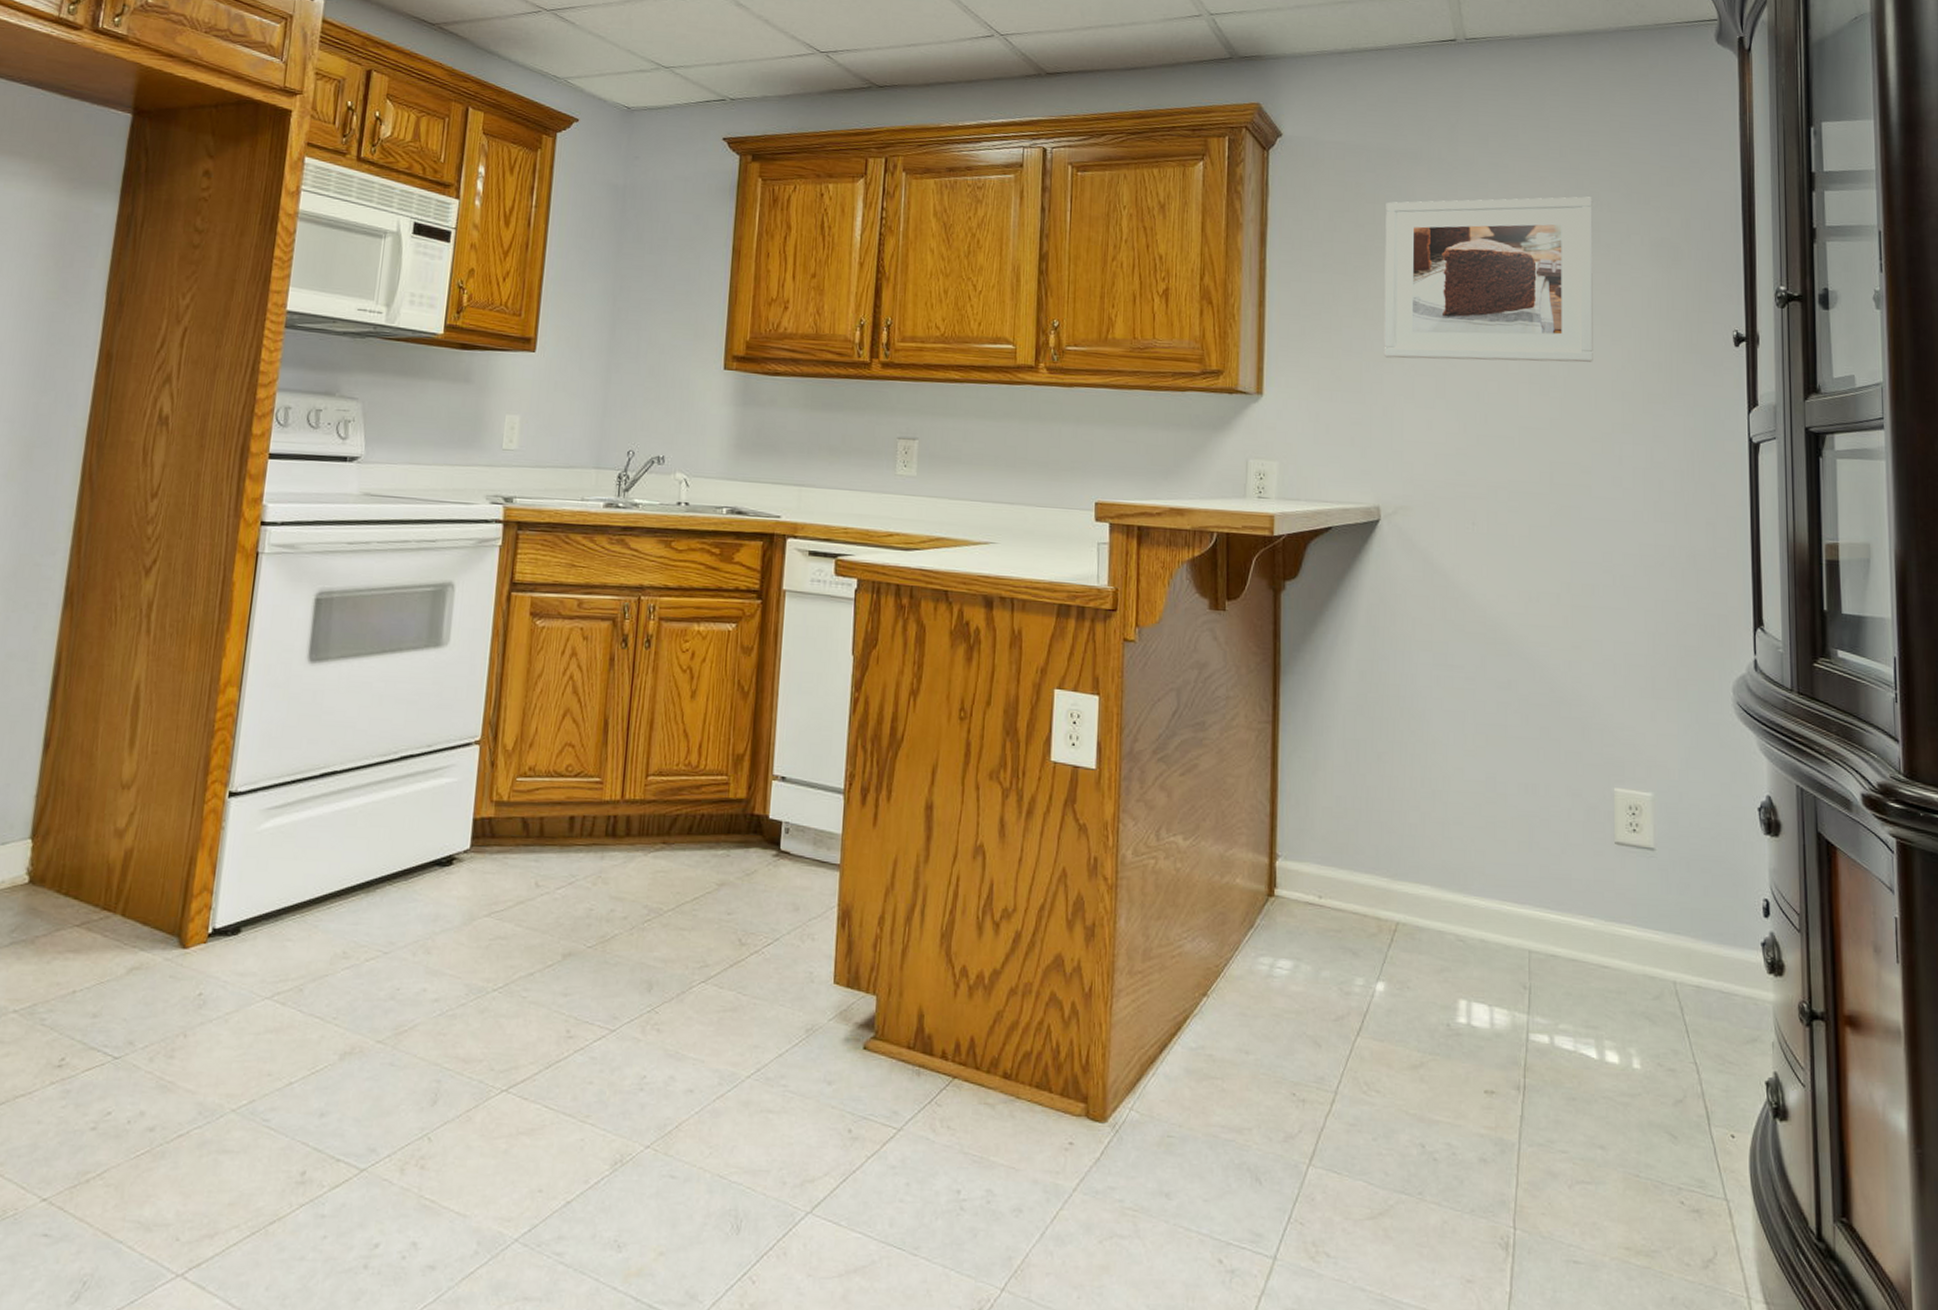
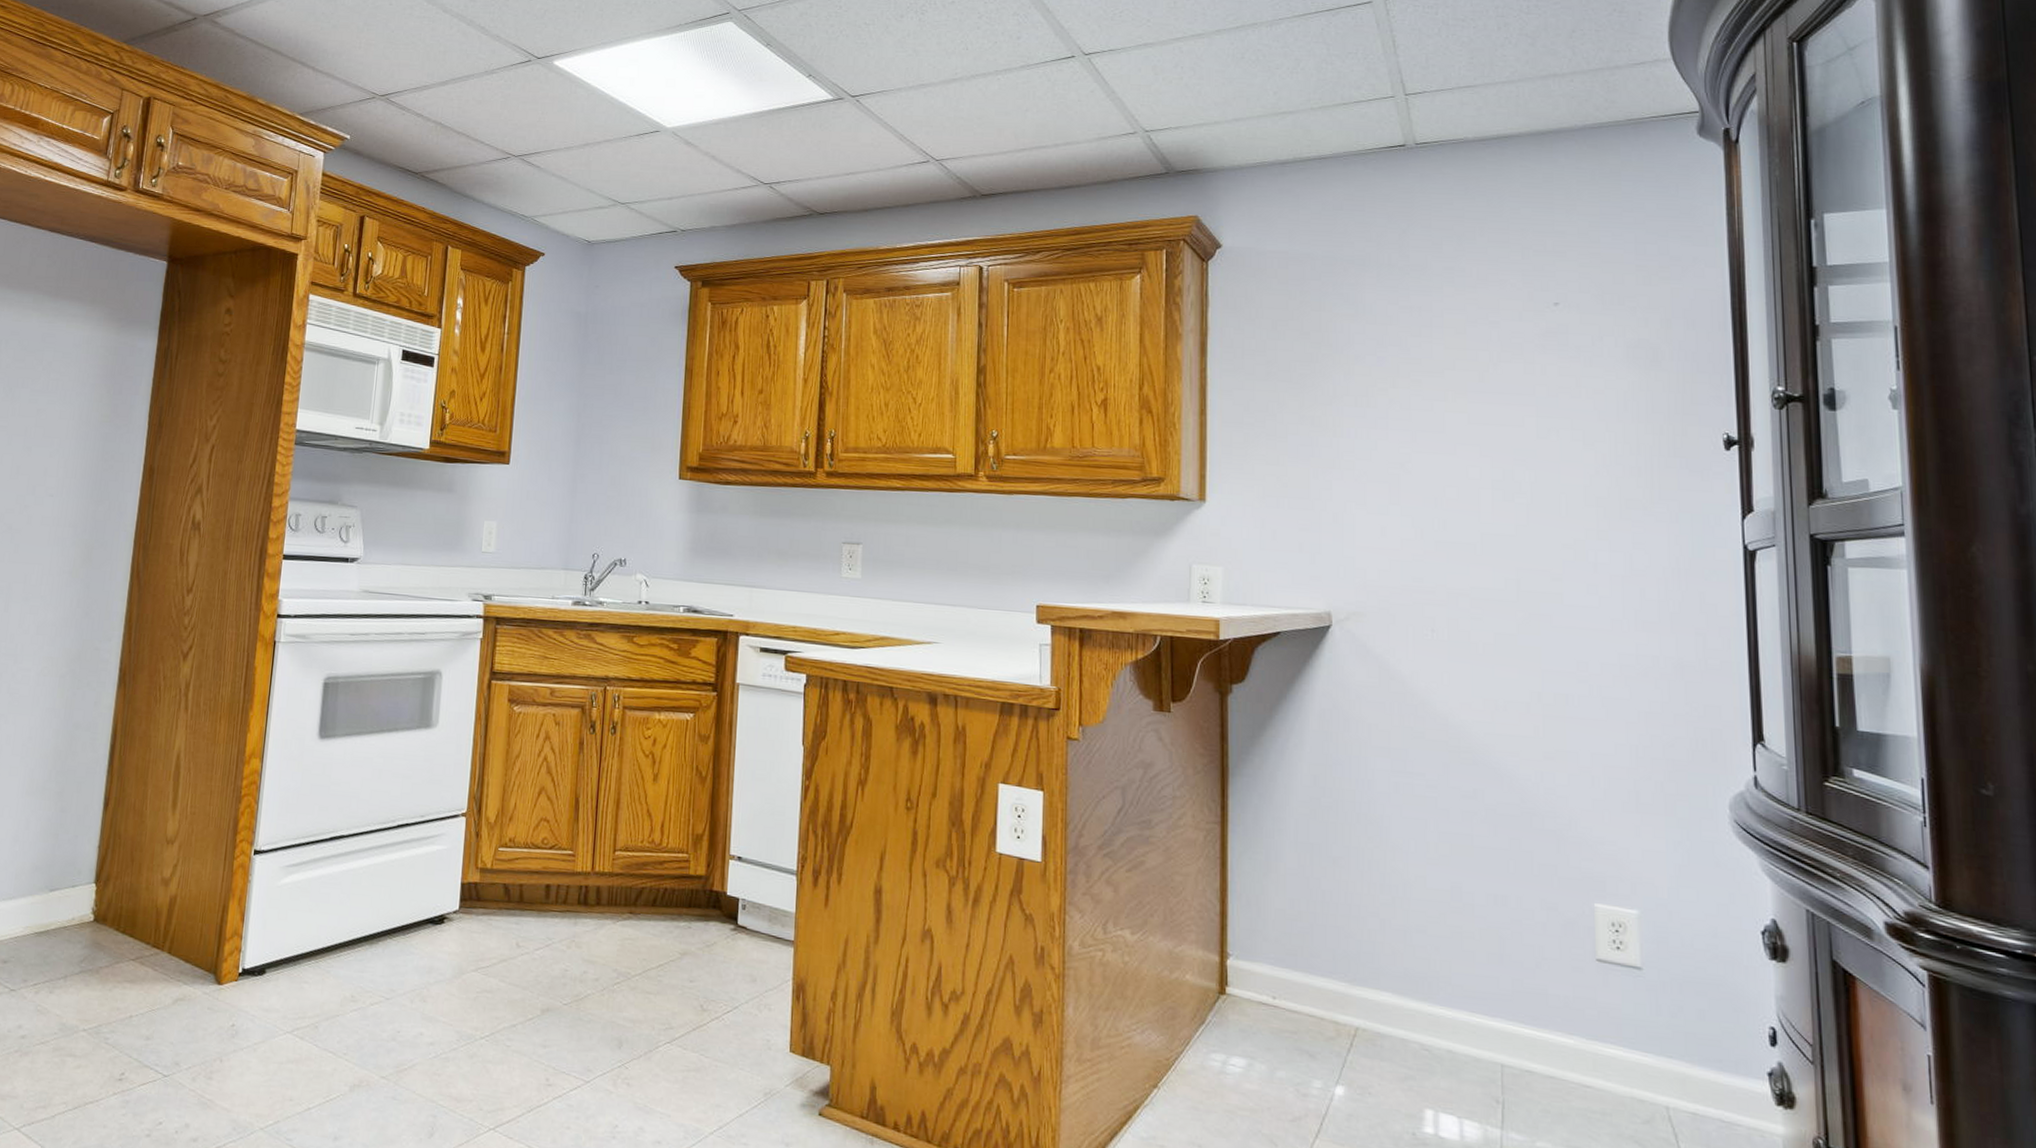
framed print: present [1383,196,1593,363] -> none [1332,298,1563,468]

